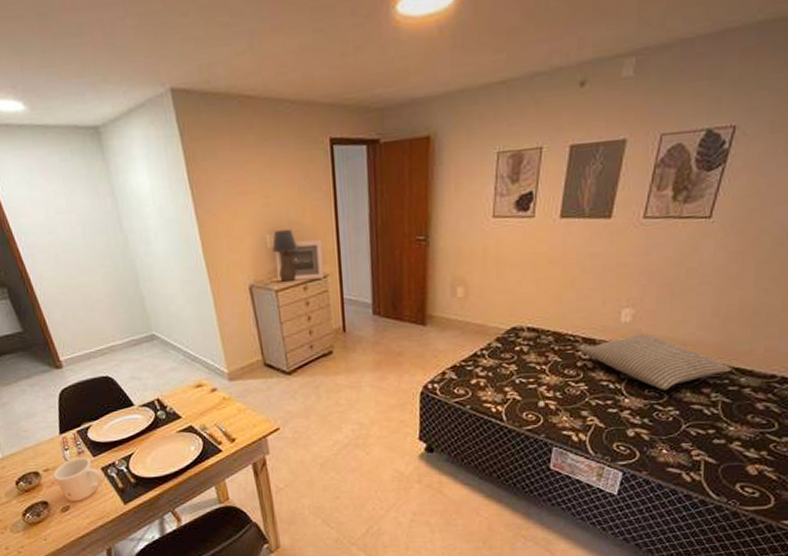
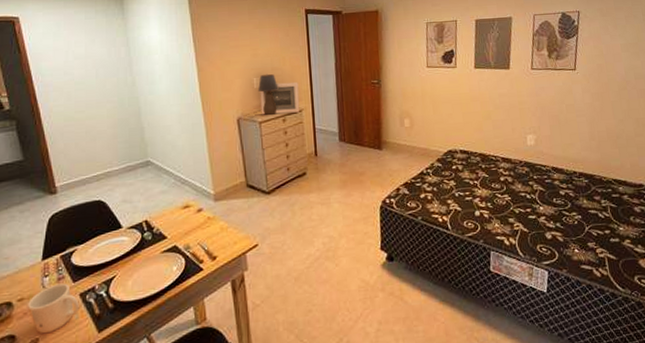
pillow: present [580,334,731,390] -> none [501,154,611,199]

